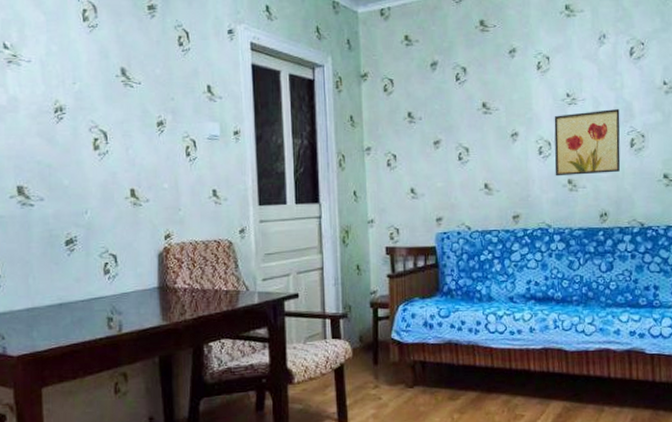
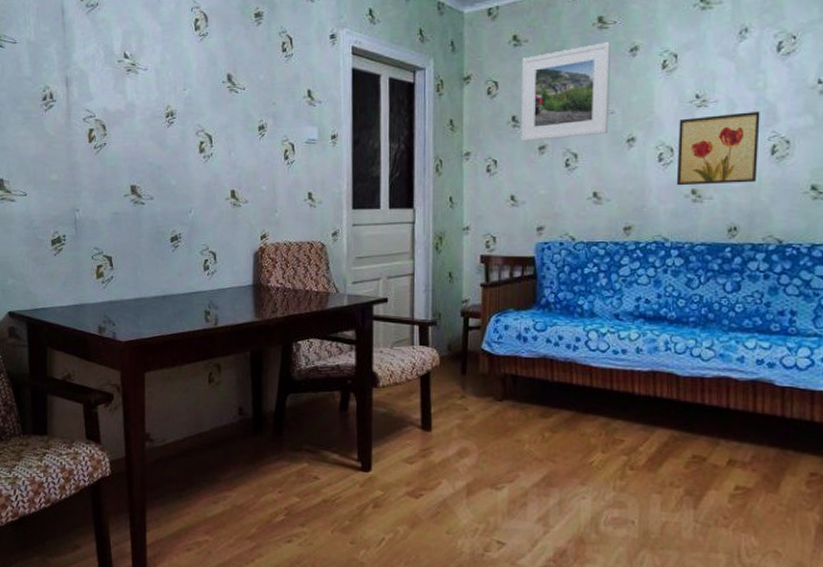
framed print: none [415,44,495,137] -> present [521,42,610,142]

